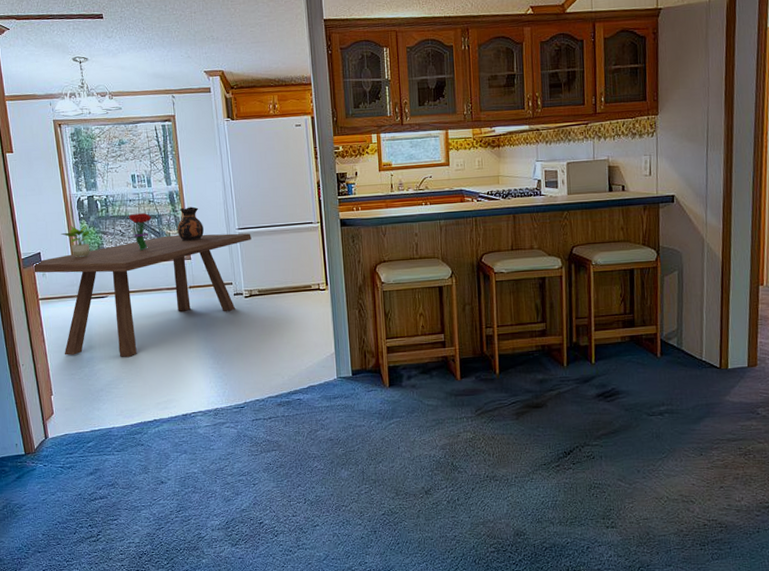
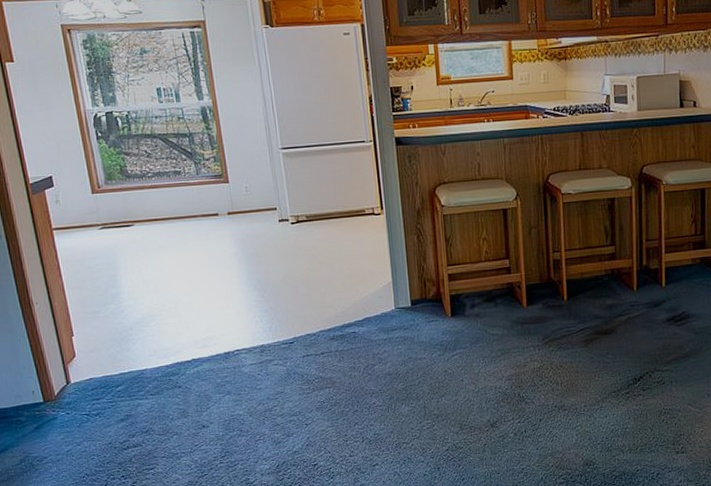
dining table: present [33,233,252,357] -> none [44,153,297,292]
potted plant: present [61,224,90,258] -> none [76,144,112,182]
bouquet: present [128,212,152,251] -> none [154,130,182,174]
ceramic jug: present [177,206,204,241] -> none [212,124,243,162]

